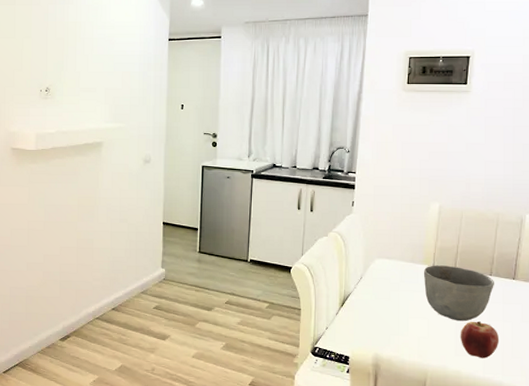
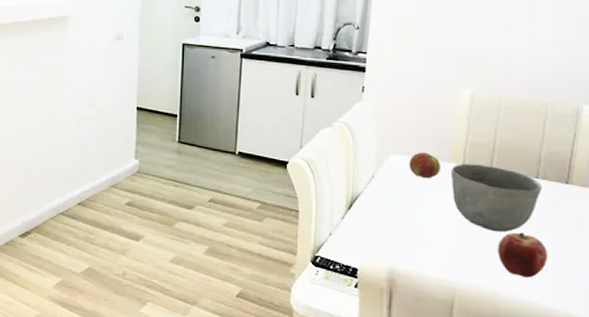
apple: none [390,256,415,278] -> present [409,152,440,178]

